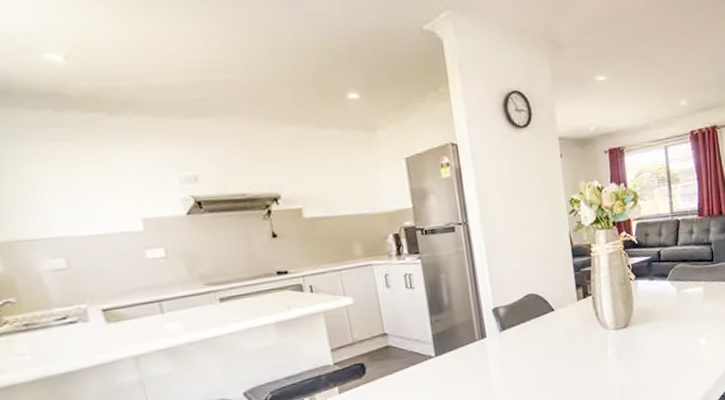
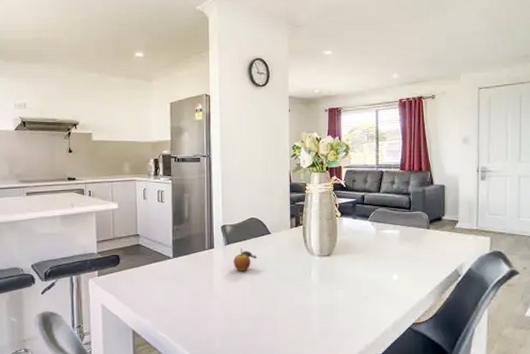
fruit: none [512,333,542,361] -> present [233,249,257,271]

